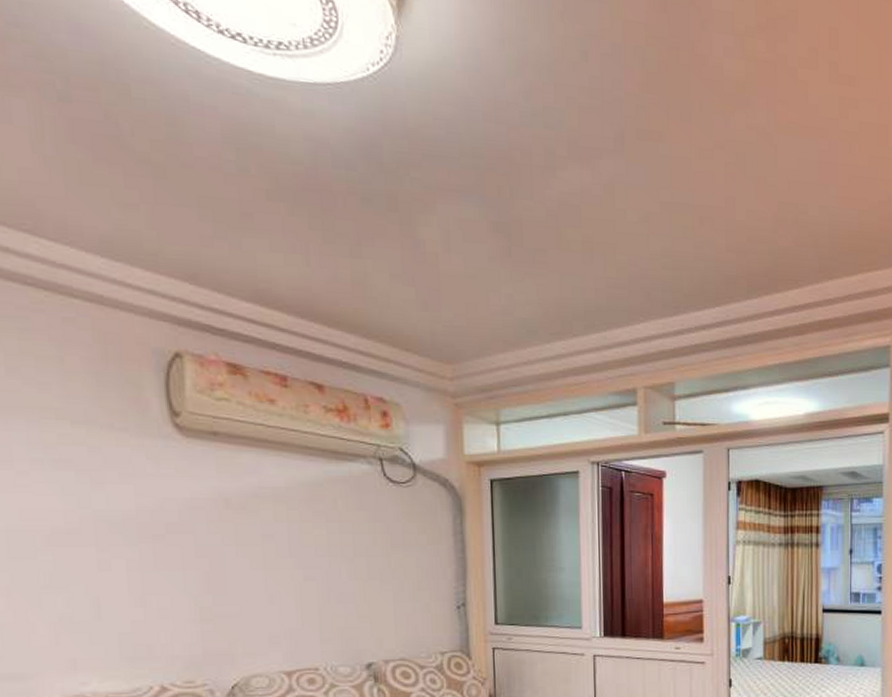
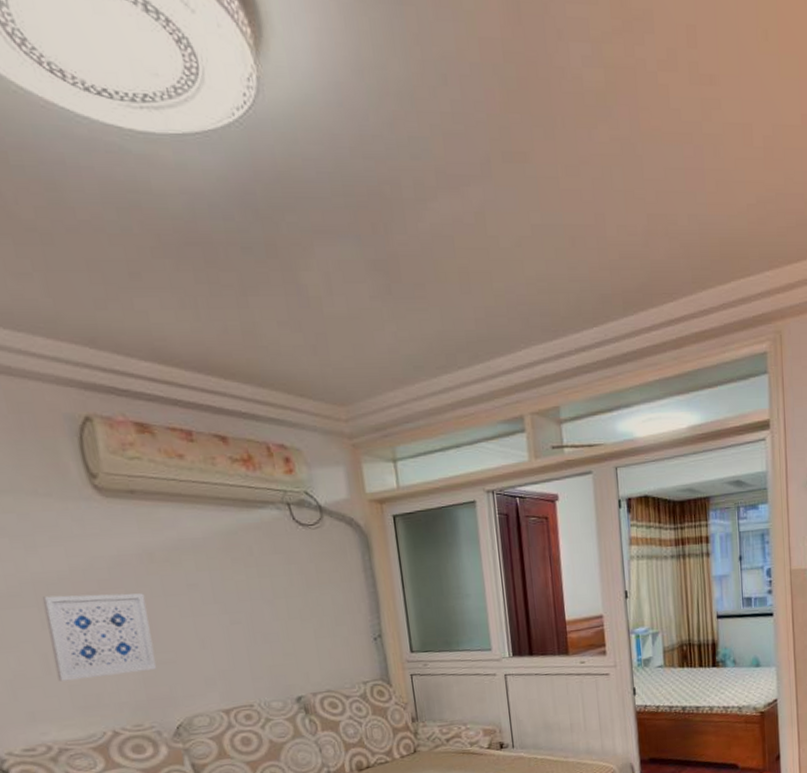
wall art: none [102,536,219,628] -> present [42,593,157,682]

